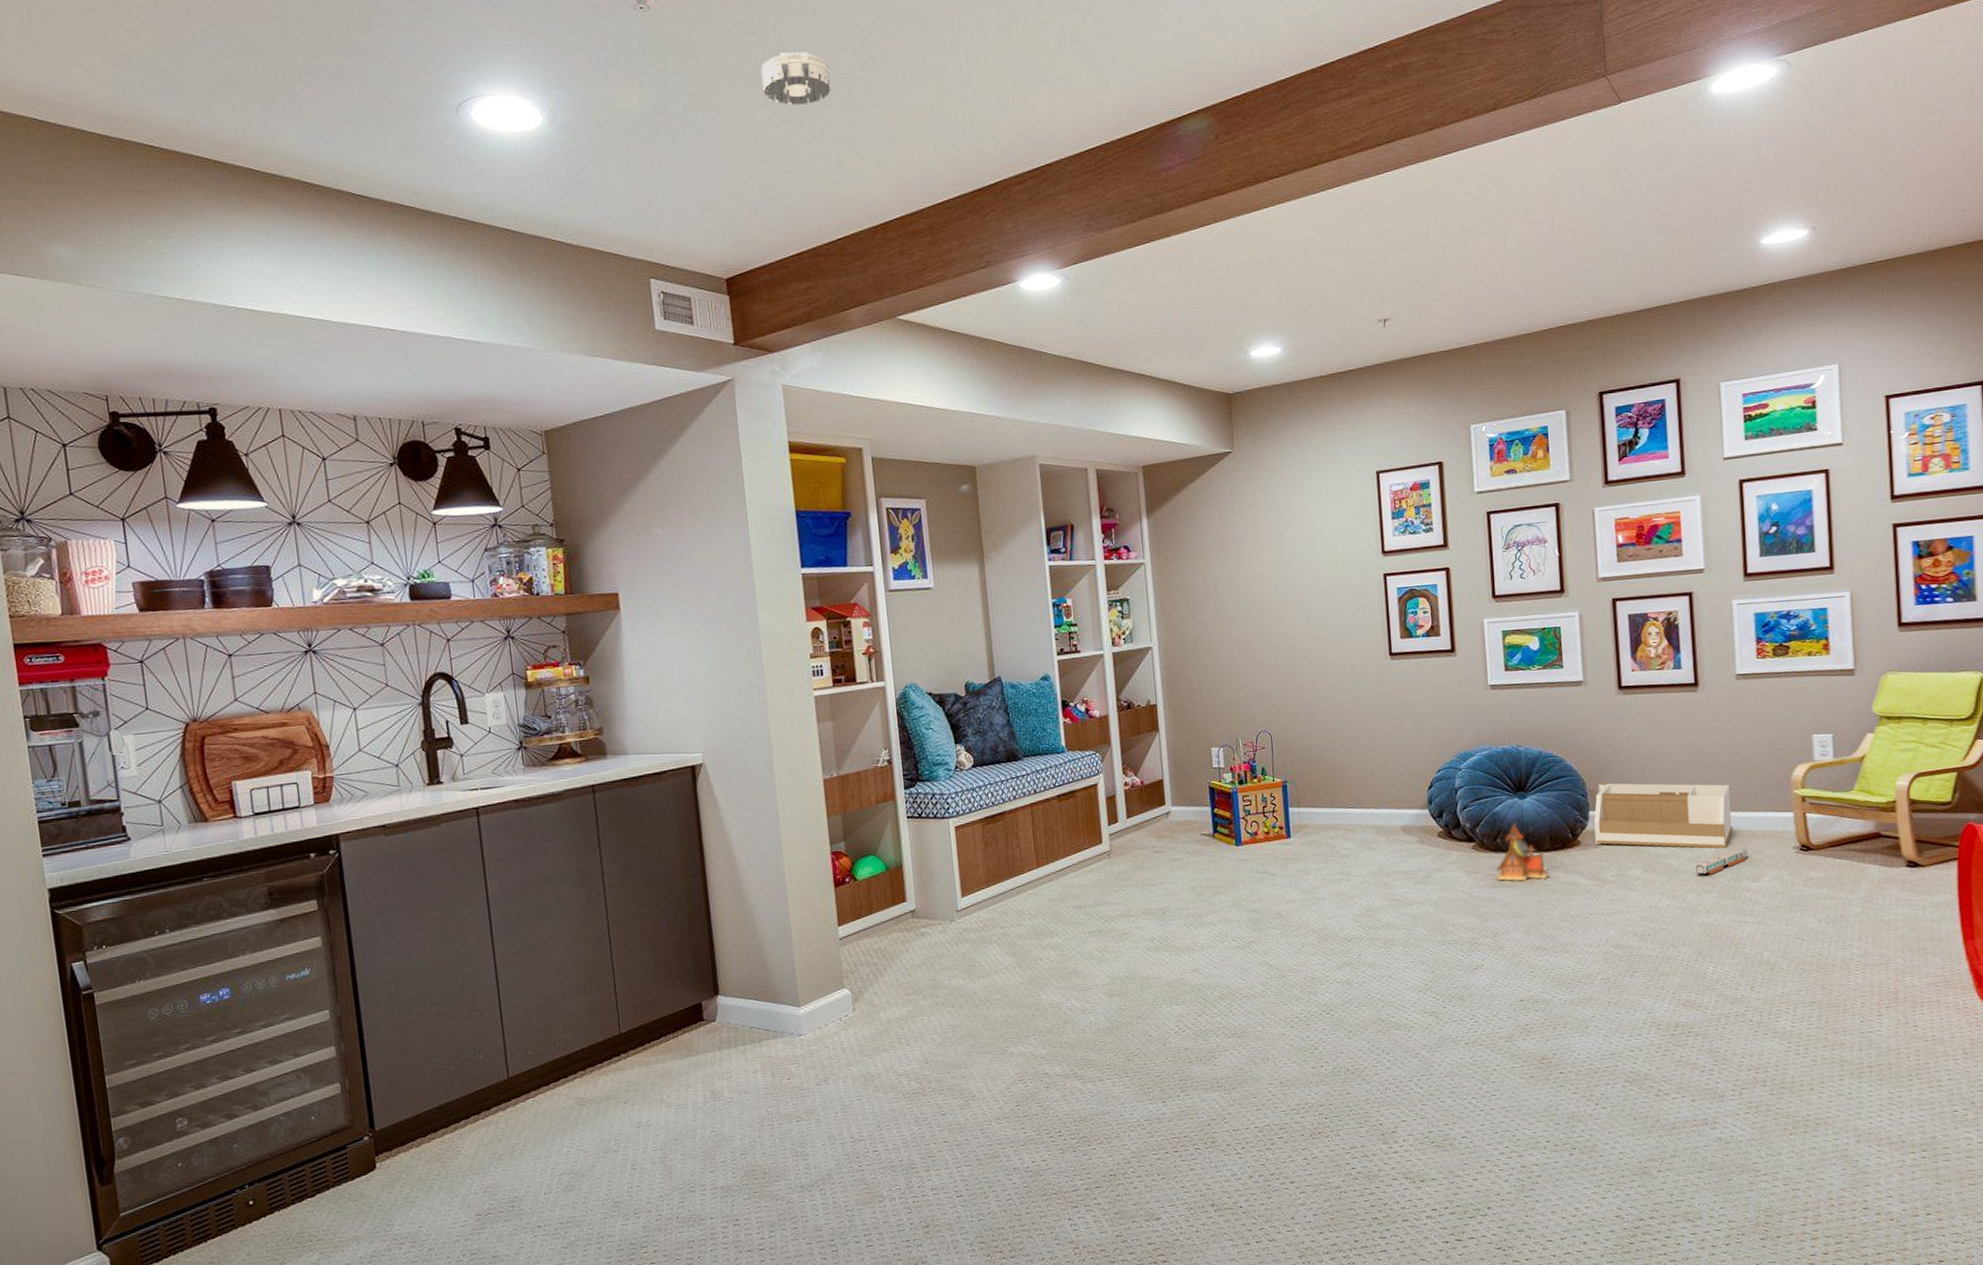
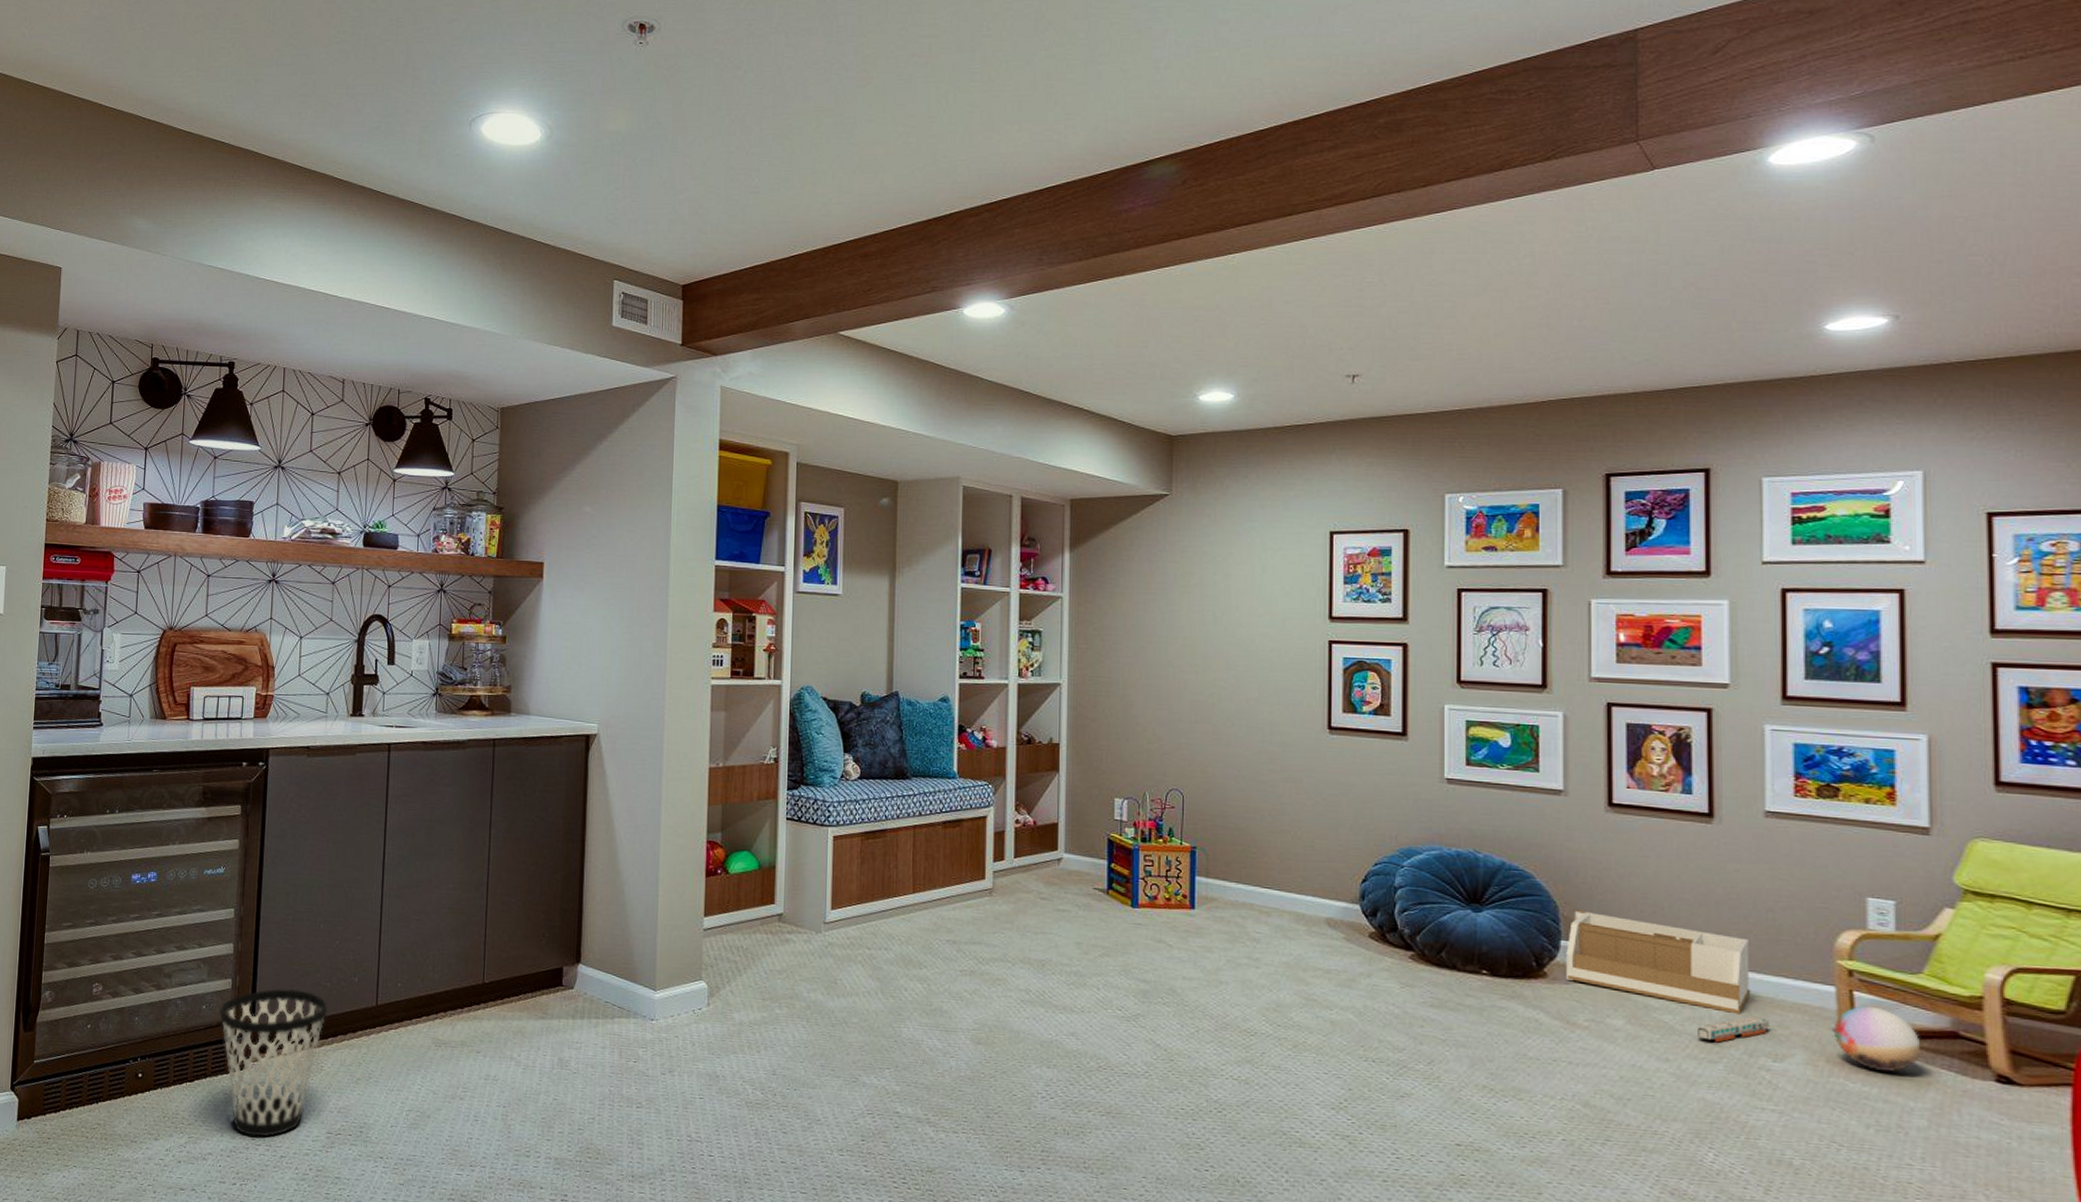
wastebasket: none [331,1079,456,1238] -> present [219,988,328,1138]
smoke detector: present [761,51,831,105] -> none [739,86,803,133]
toy house: present [1496,822,1550,882] -> none [1437,937,1505,1010]
ball: none [1793,823,1855,875] -> present [1833,1006,1921,1072]

